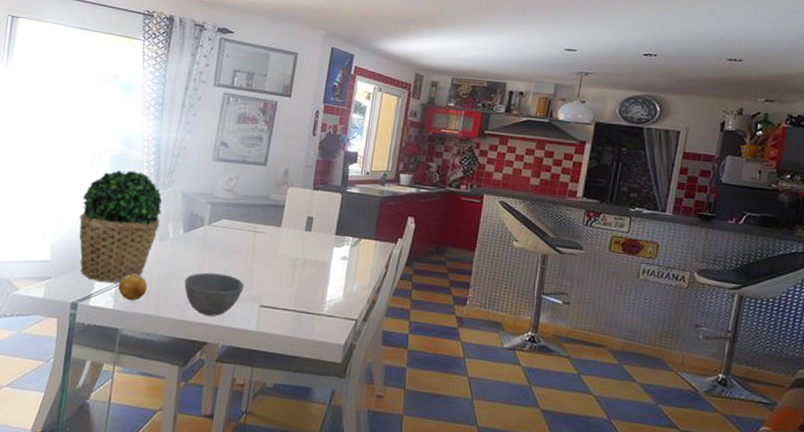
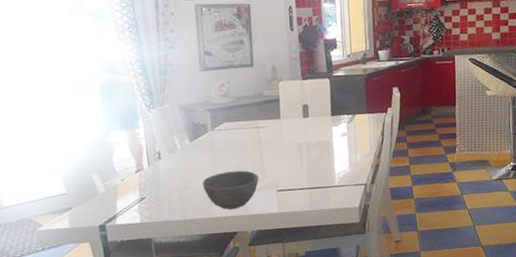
potted plant: present [79,170,163,283] -> none [81,94,165,202]
fruit: present [118,274,148,300] -> none [140,188,169,212]

